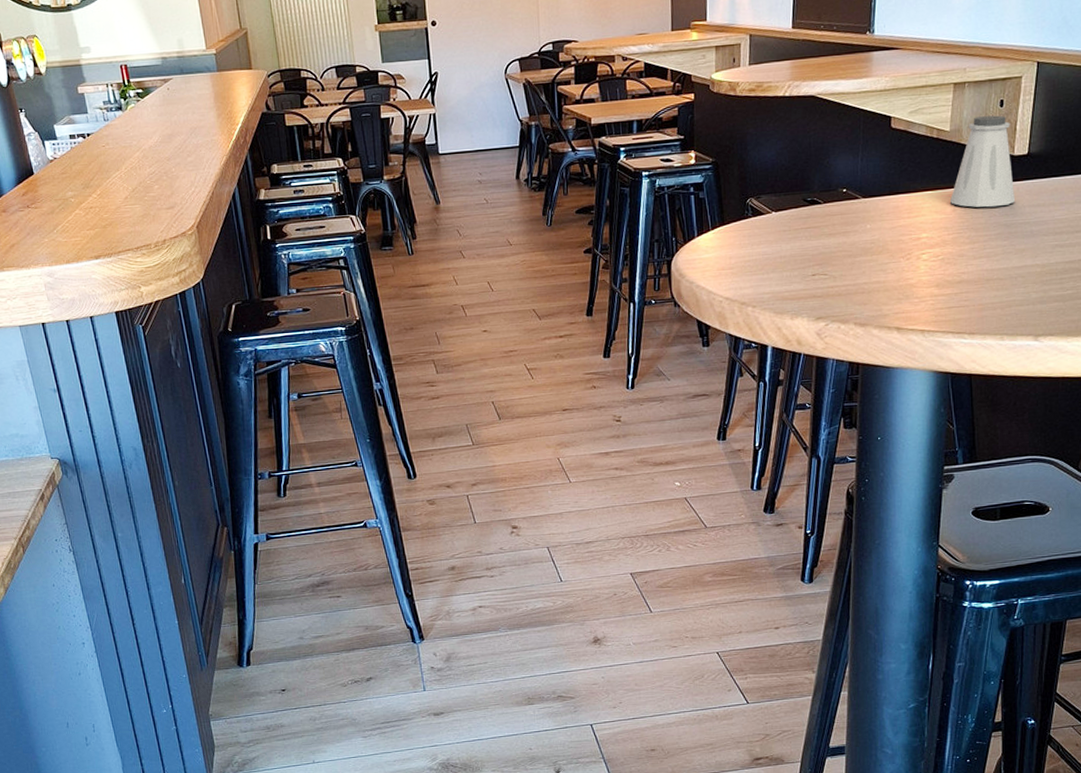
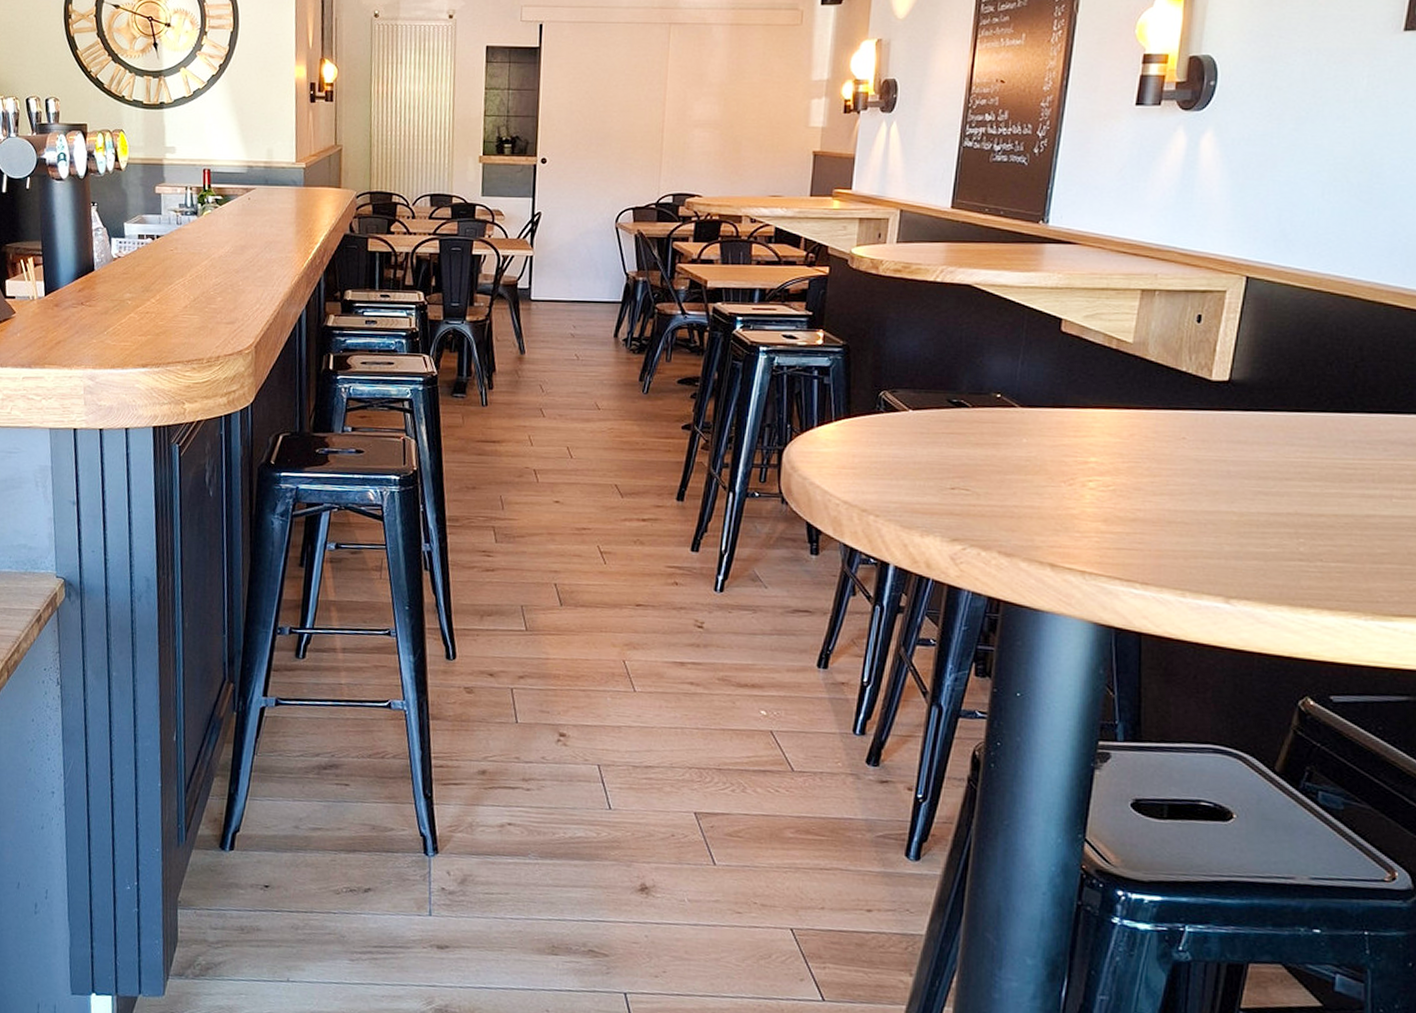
saltshaker: present [950,115,1015,208] -> none [1128,330,1209,438]

